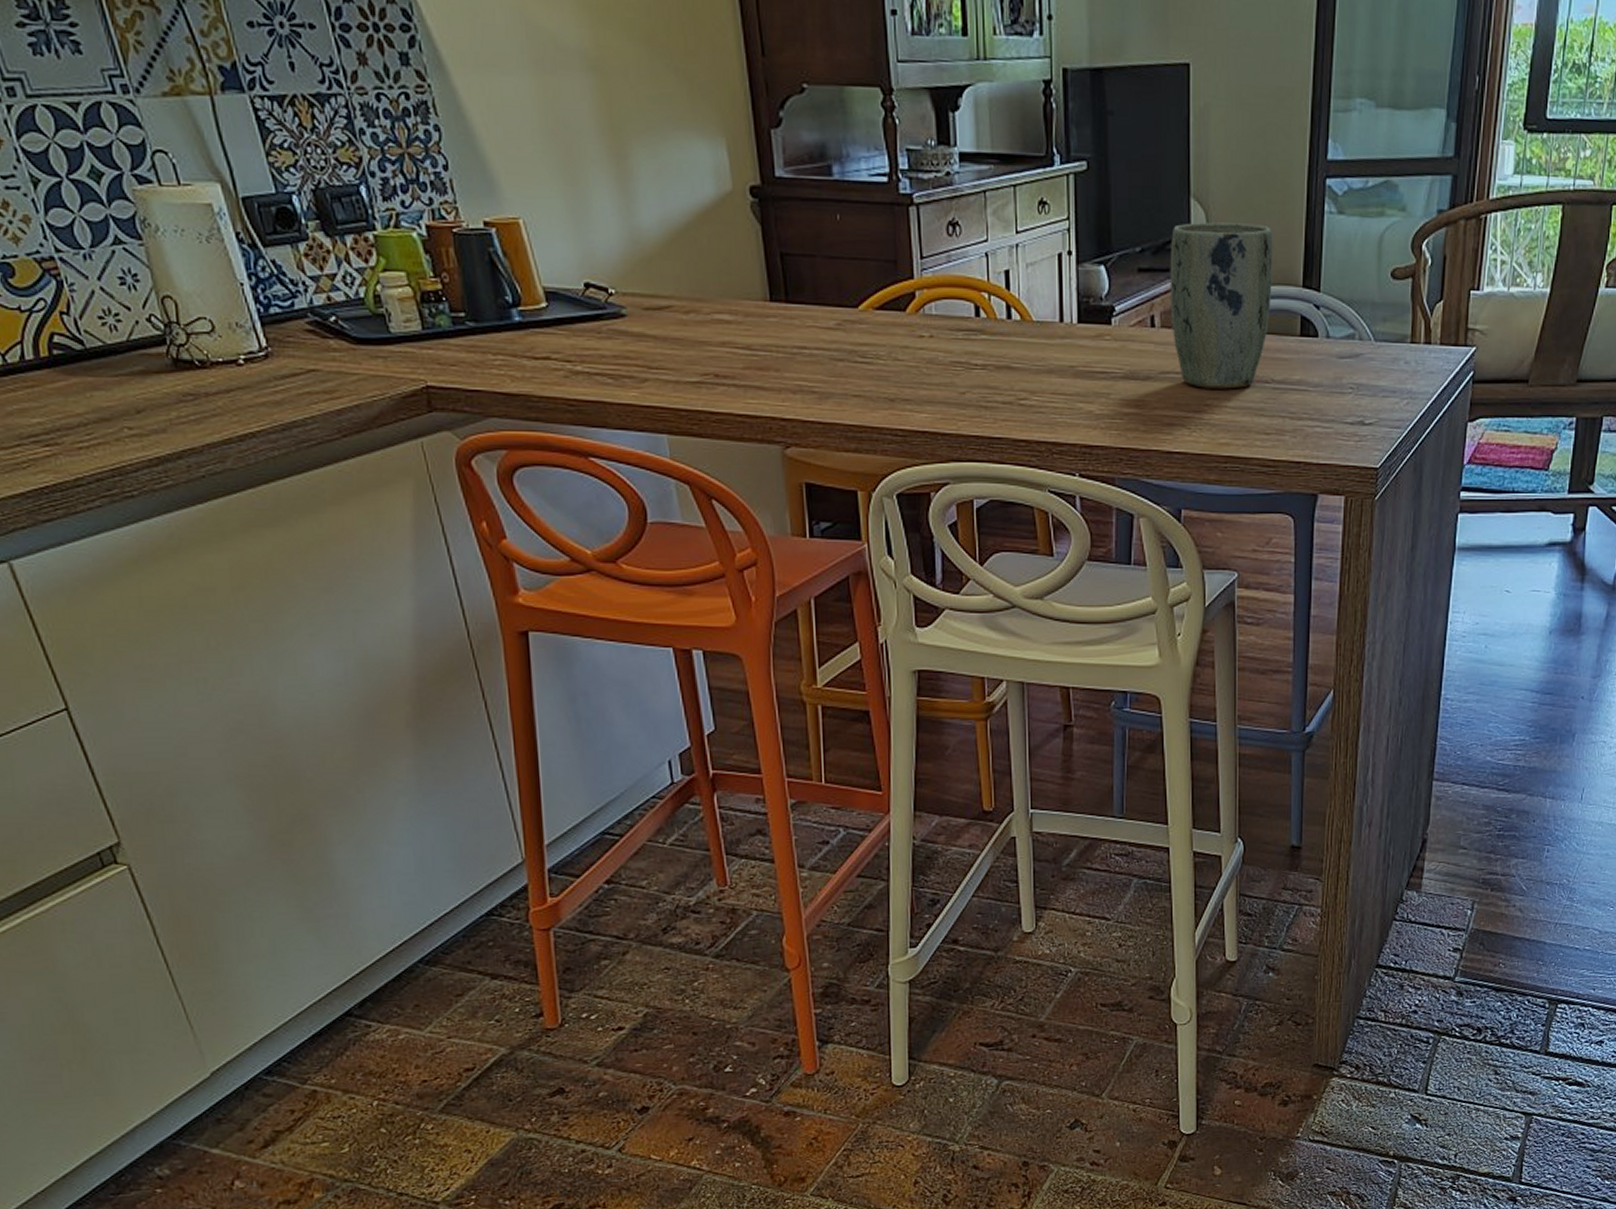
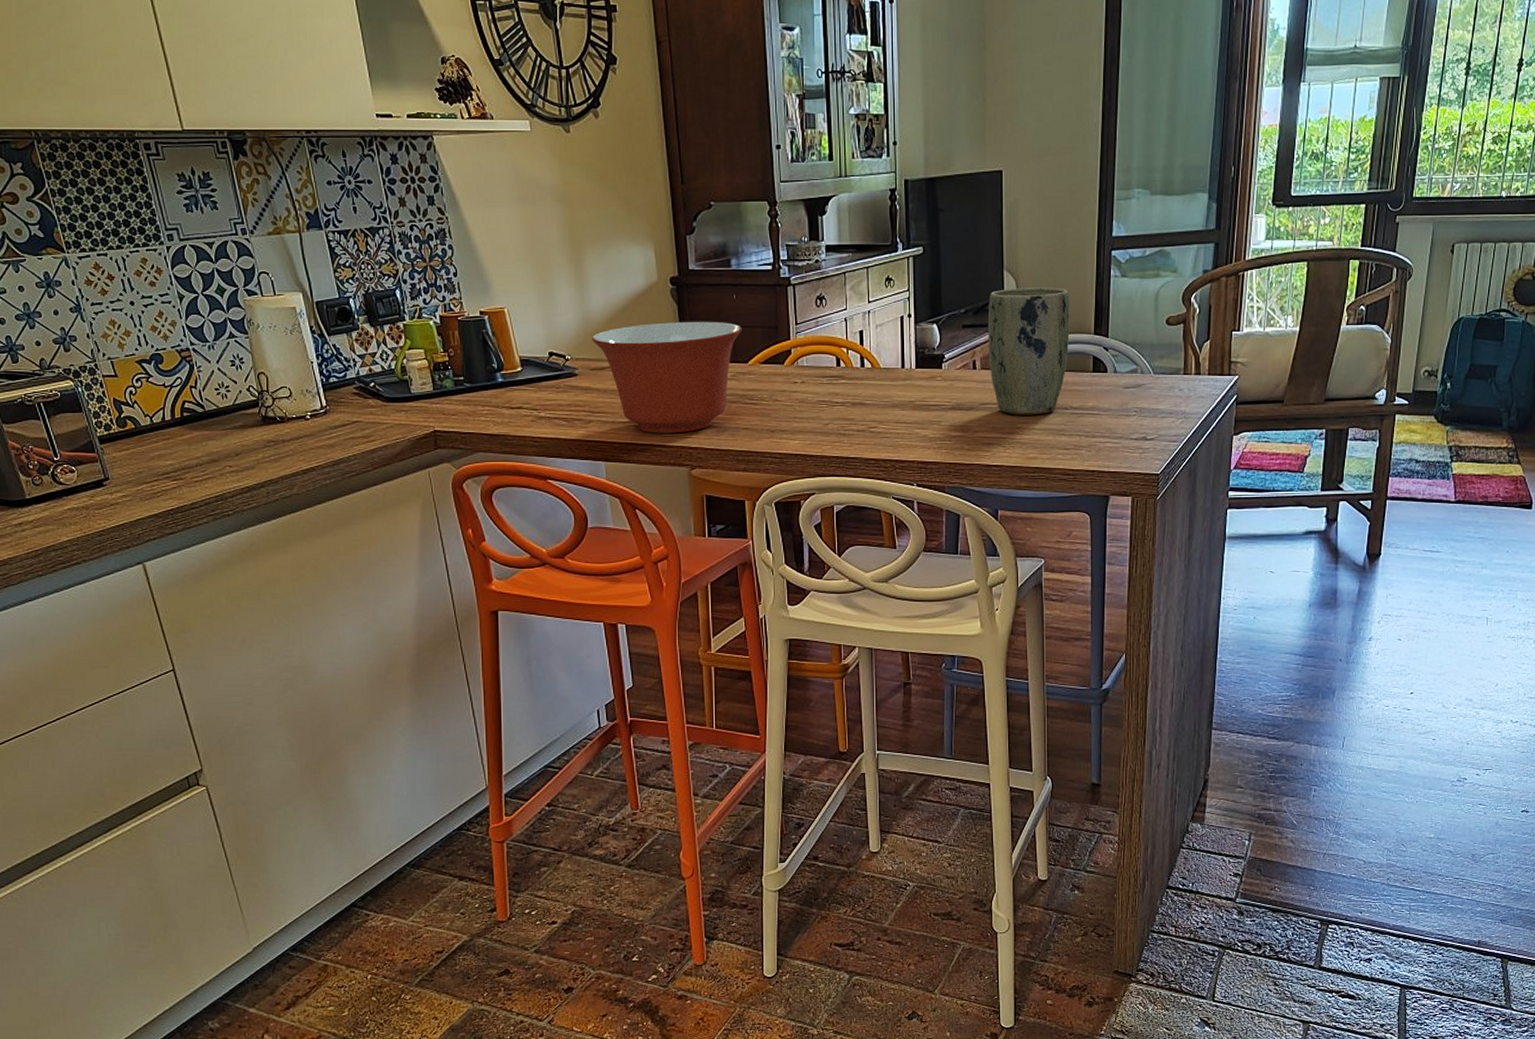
mixing bowl: none [644,248,849,399] -> present [592,321,742,433]

